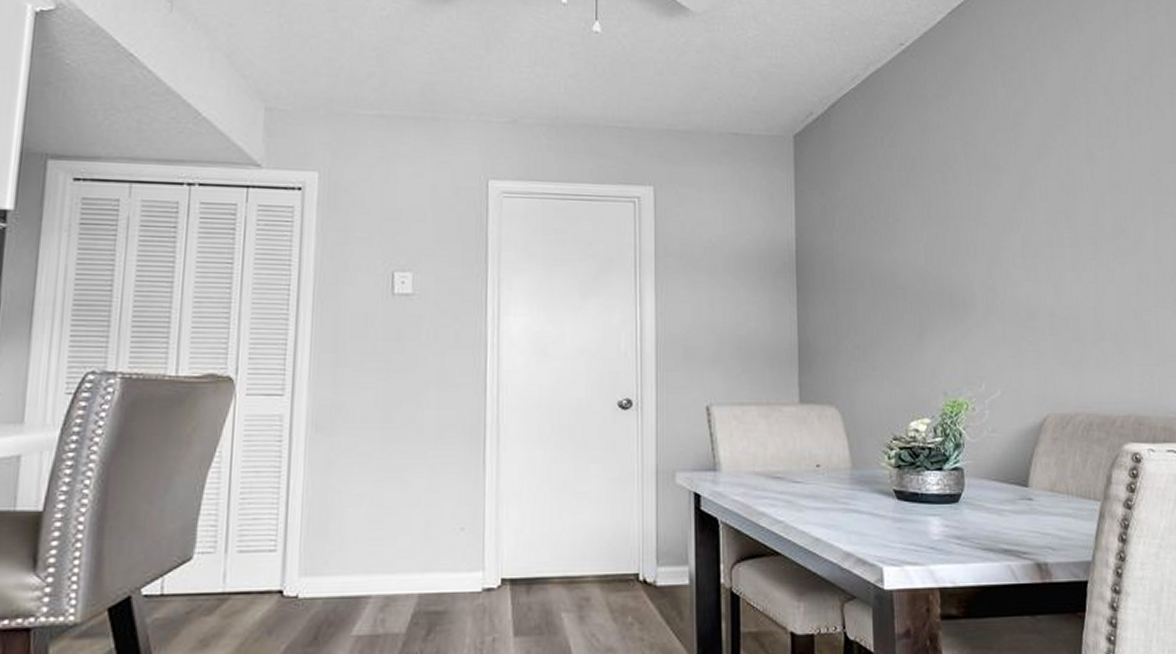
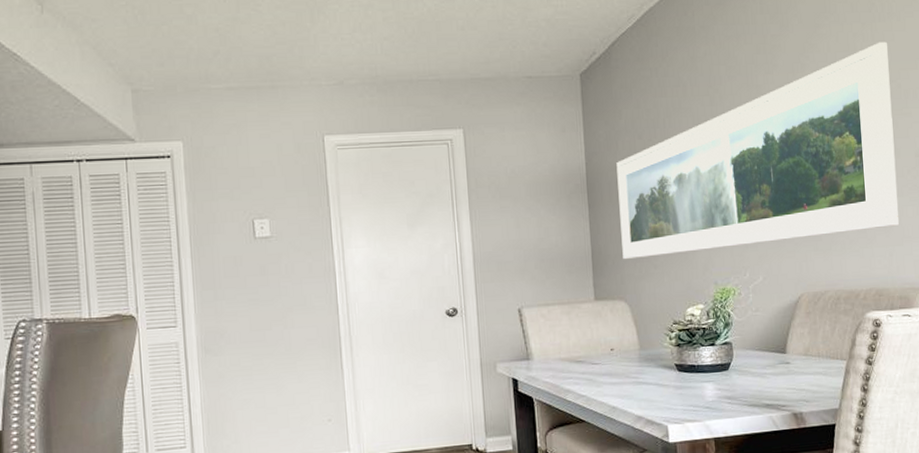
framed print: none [832,129,1161,357] -> present [616,41,899,260]

